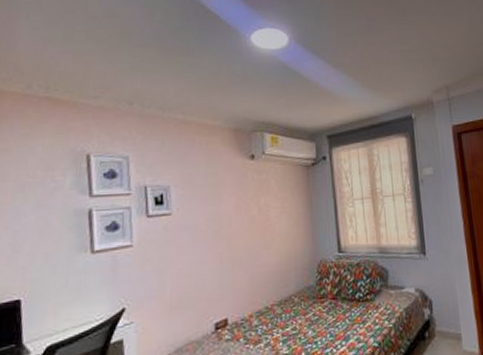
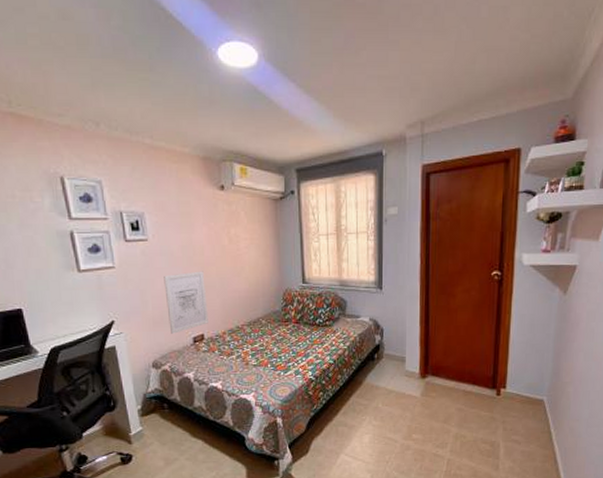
wall art: none [186,245,233,321] -> present [164,271,208,334]

